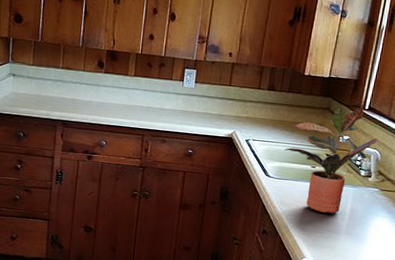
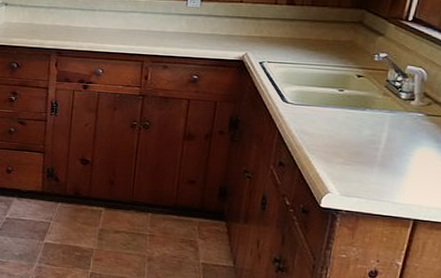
potted plant: present [285,106,379,214] -> none [306,18,426,144]

